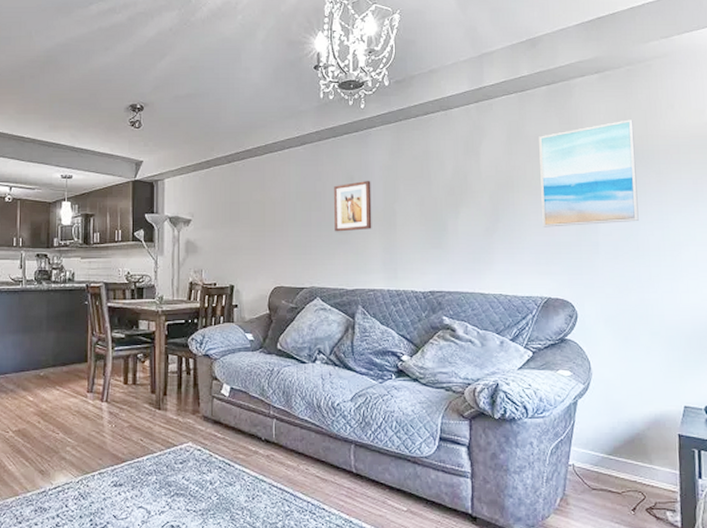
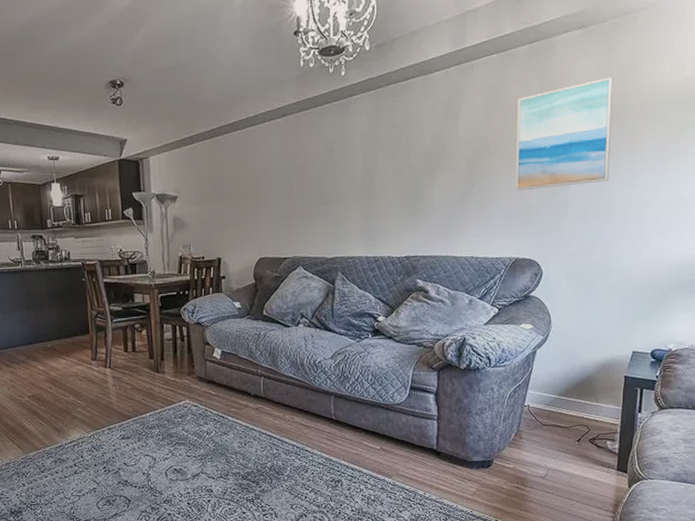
wall art: present [334,180,372,232] -> none [315,150,352,203]

